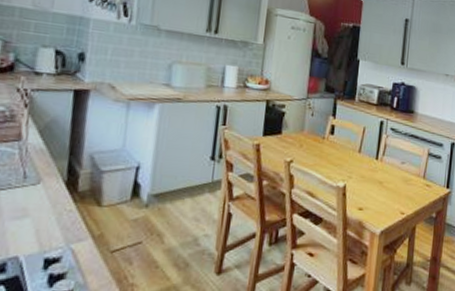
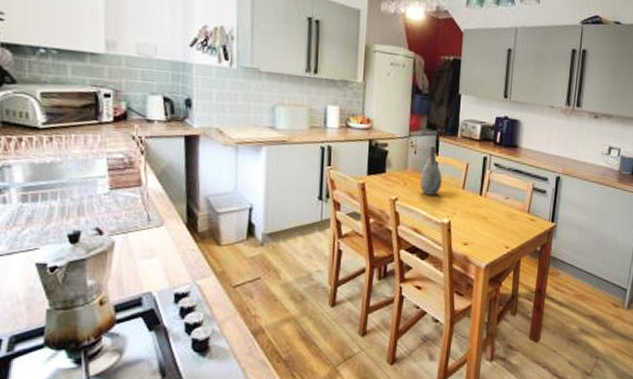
vase: none [315,108,339,158] -> present [419,145,442,195]

